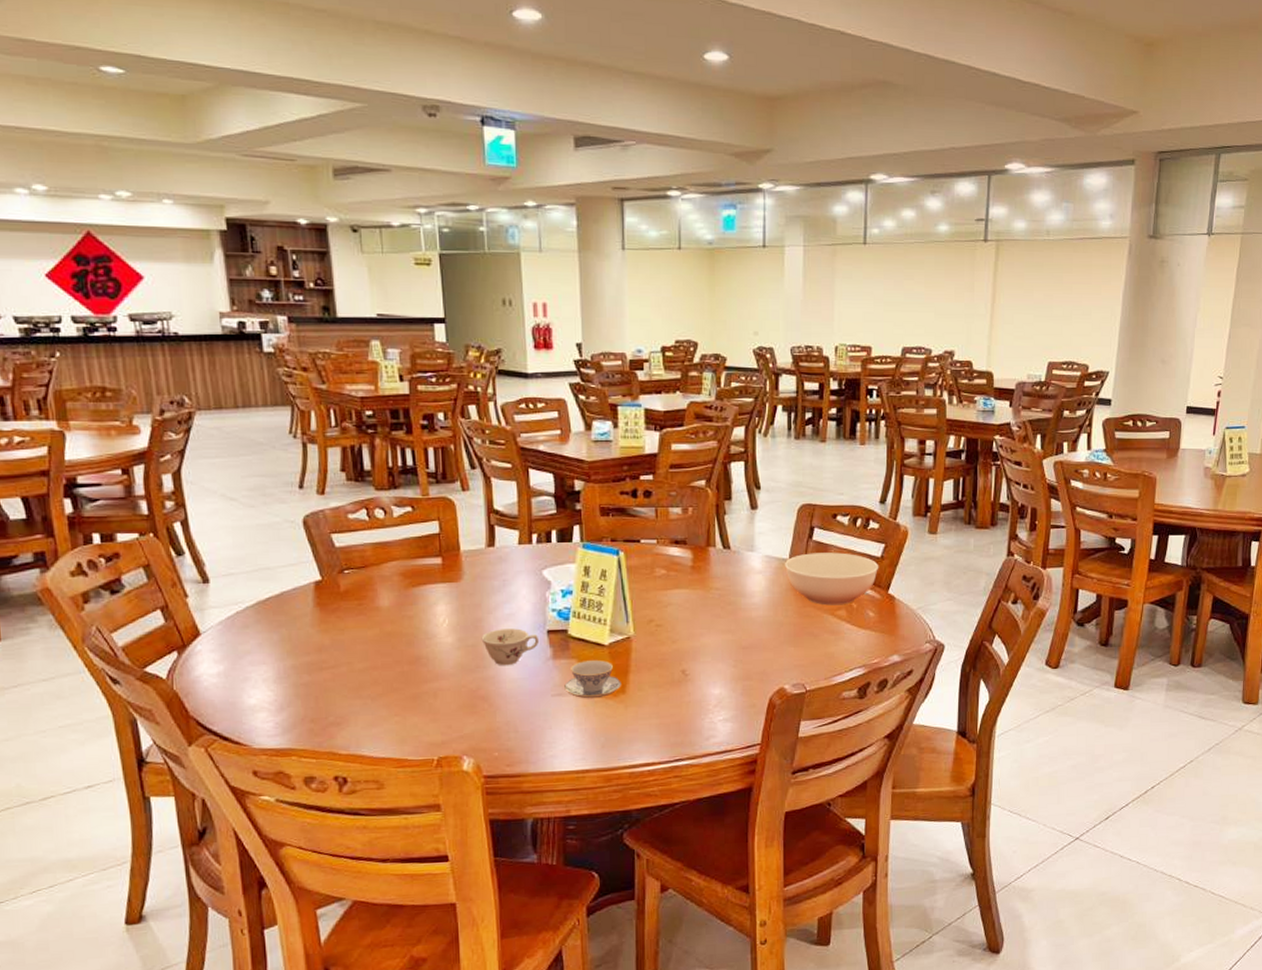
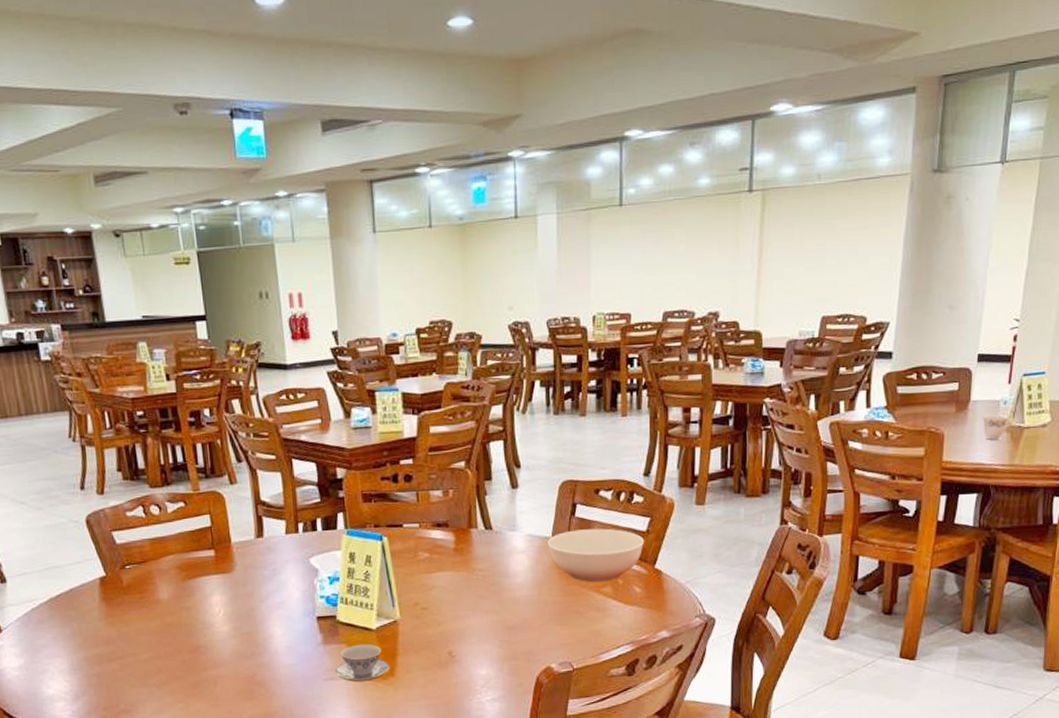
teacup: present [481,628,540,665] -> none [255,616,310,652]
teacup: none [1190,463,1215,486] -> present [982,415,1011,440]

